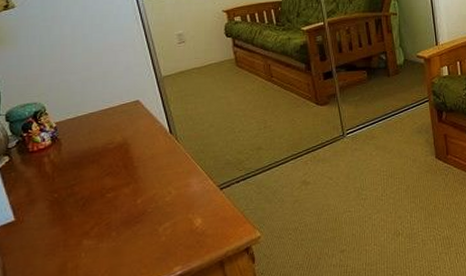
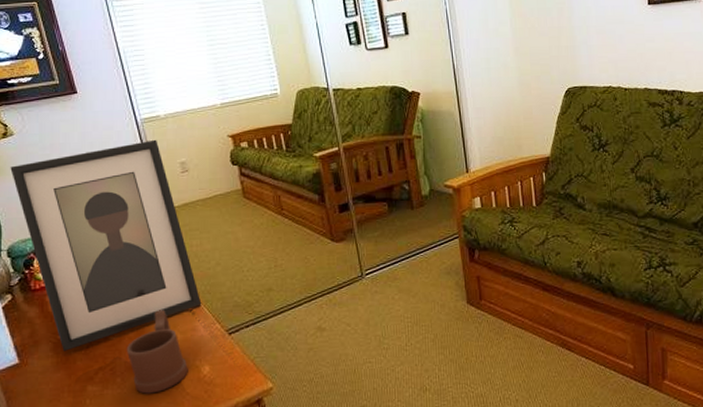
picture frame: none [11,13,196,209] -> present [10,139,202,351]
mug: none [121,168,181,246] -> present [126,310,188,394]

